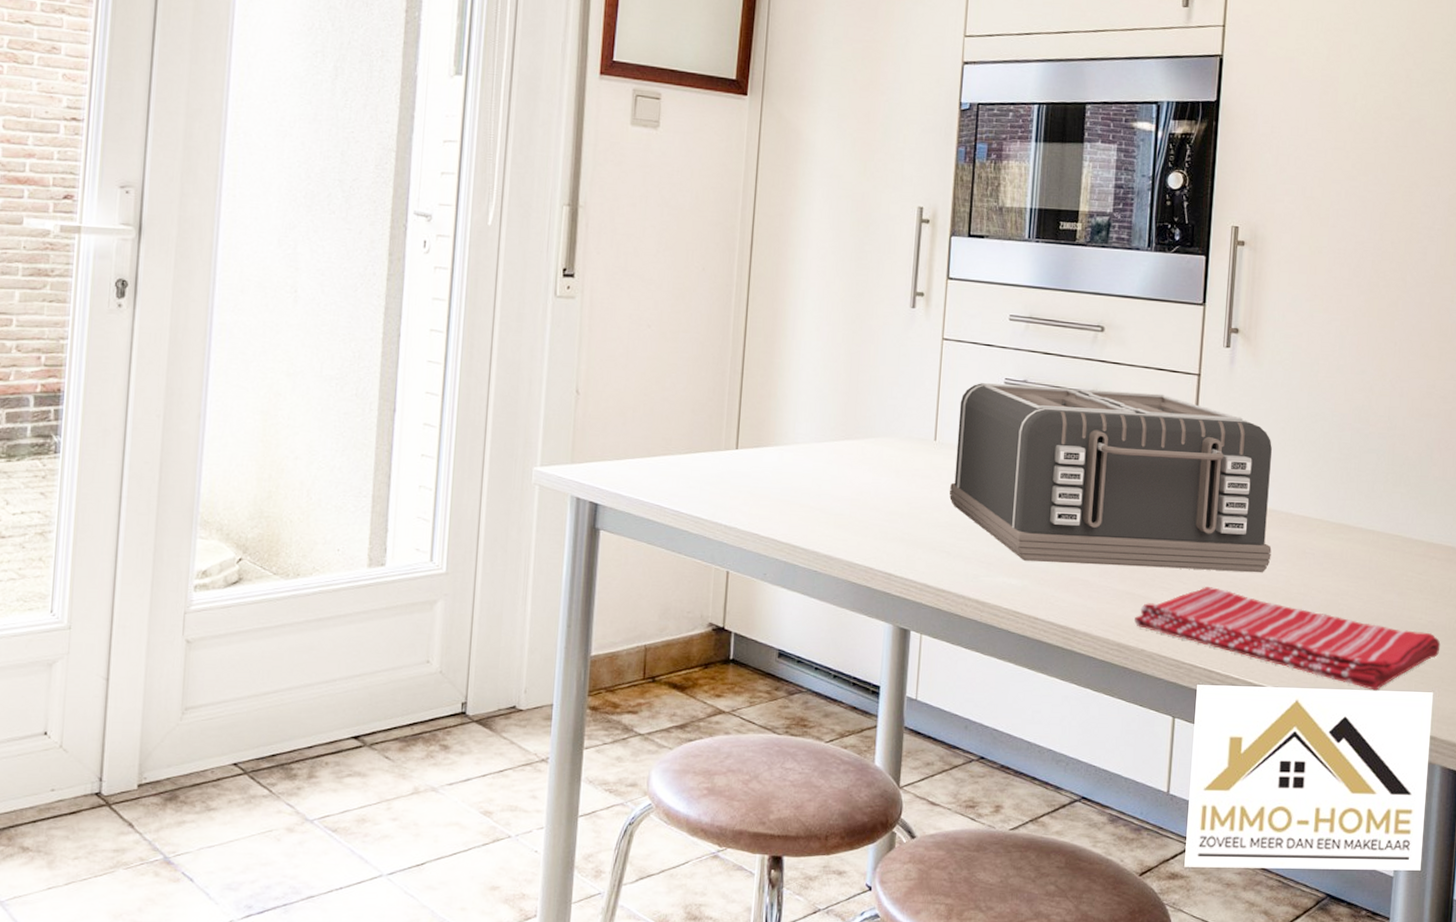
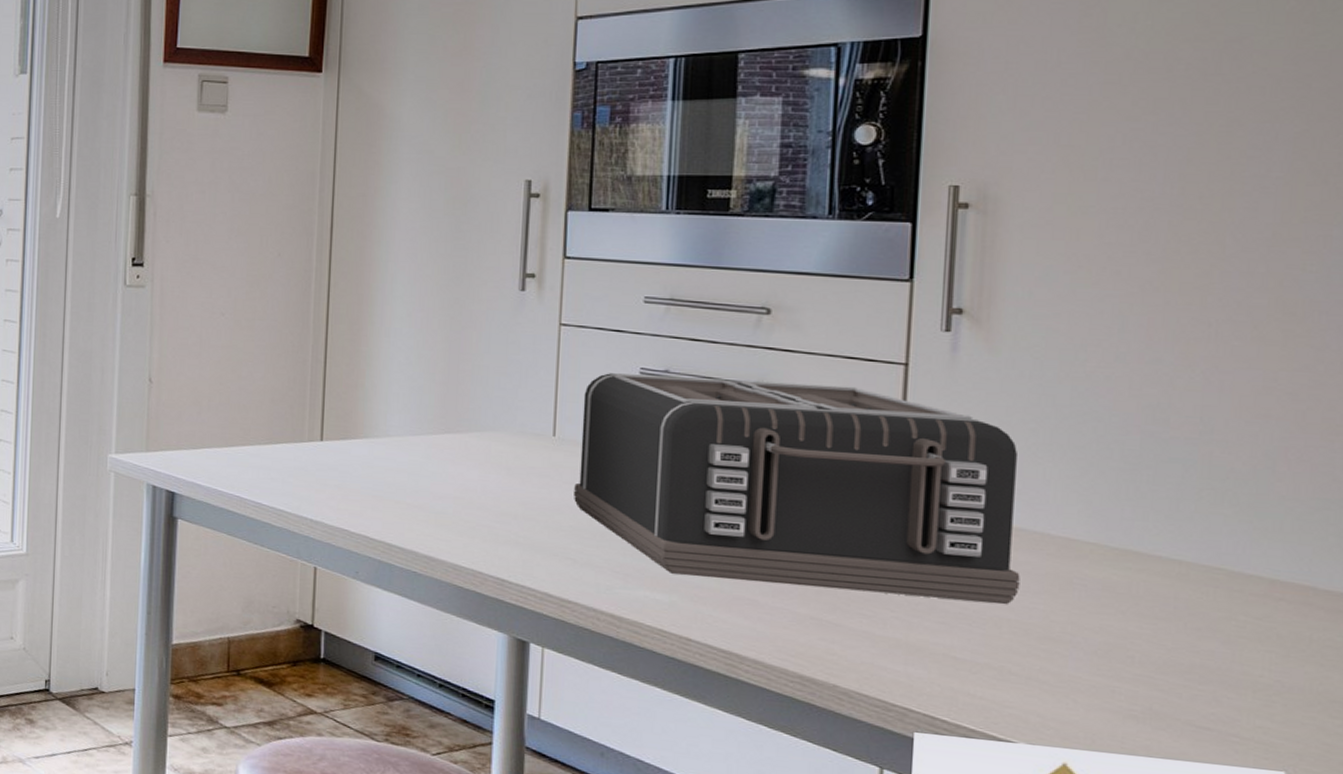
dish towel: present [1135,587,1441,691] -> none [823,617,1296,762]

